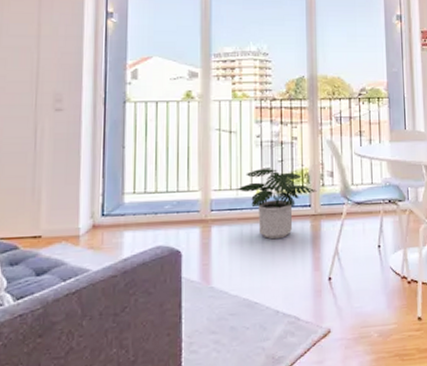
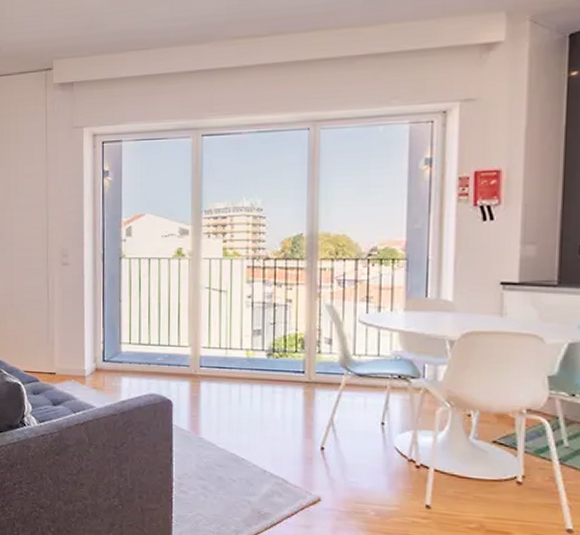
potted plant: present [237,169,317,240] -> none [226,330,312,402]

